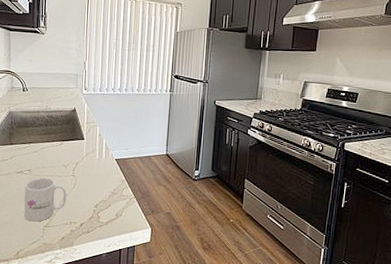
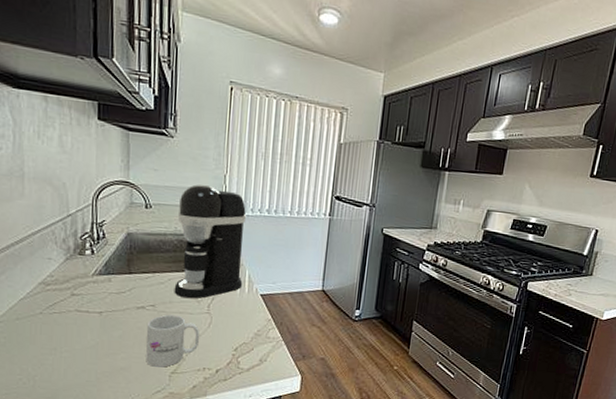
coffee maker: none [46,71,103,164] -> present [174,185,247,299]

